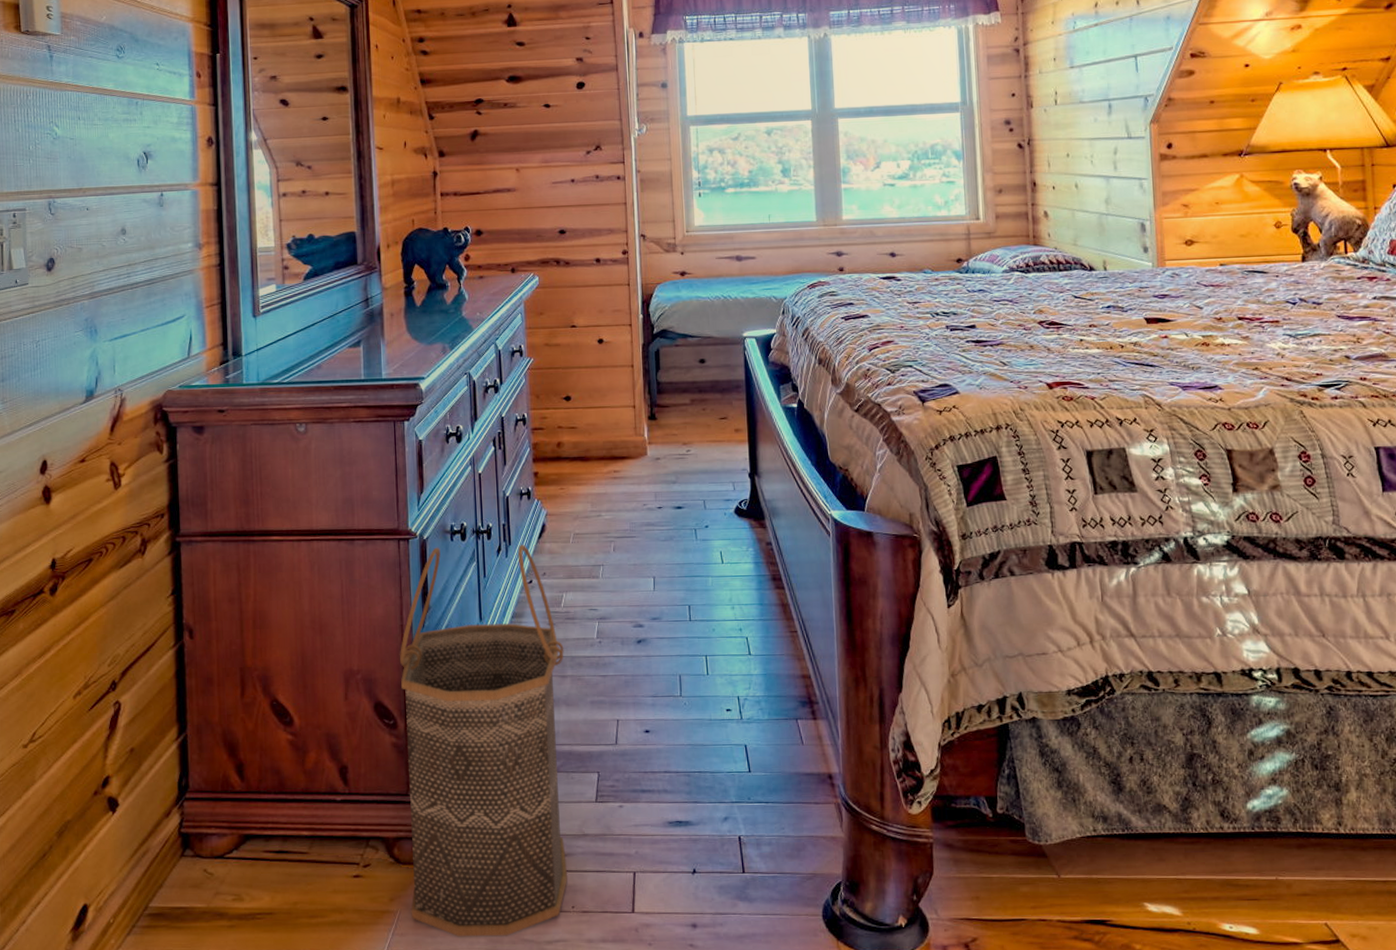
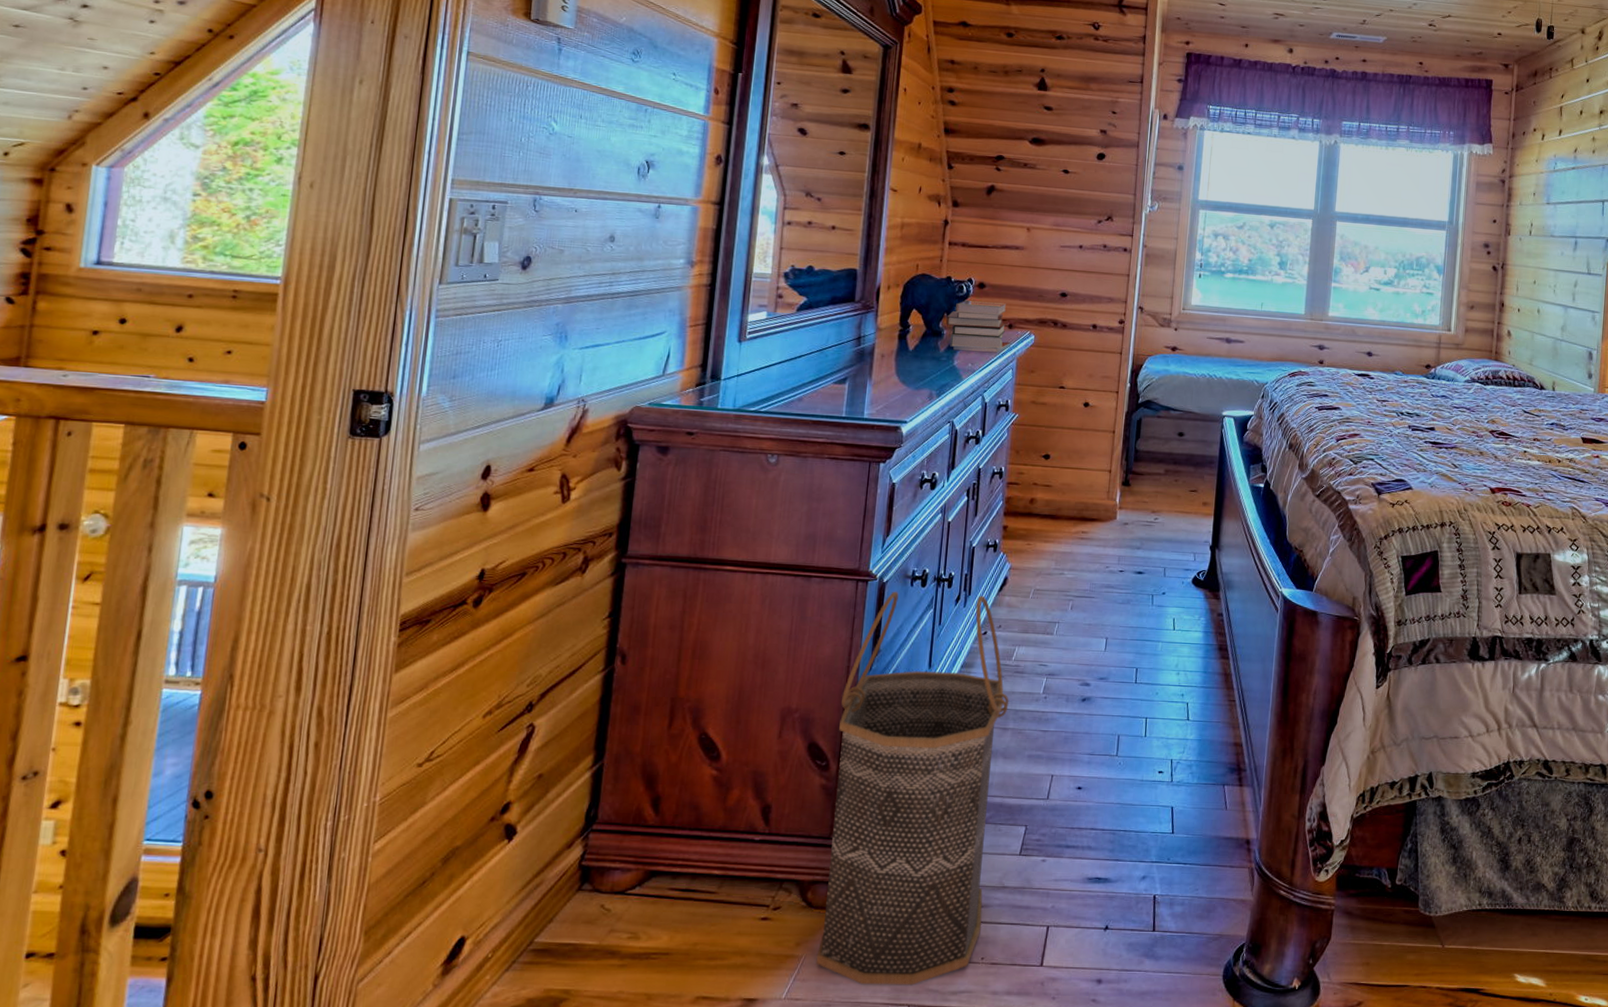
books: none [449,247,516,301] -> present [946,300,1011,353]

